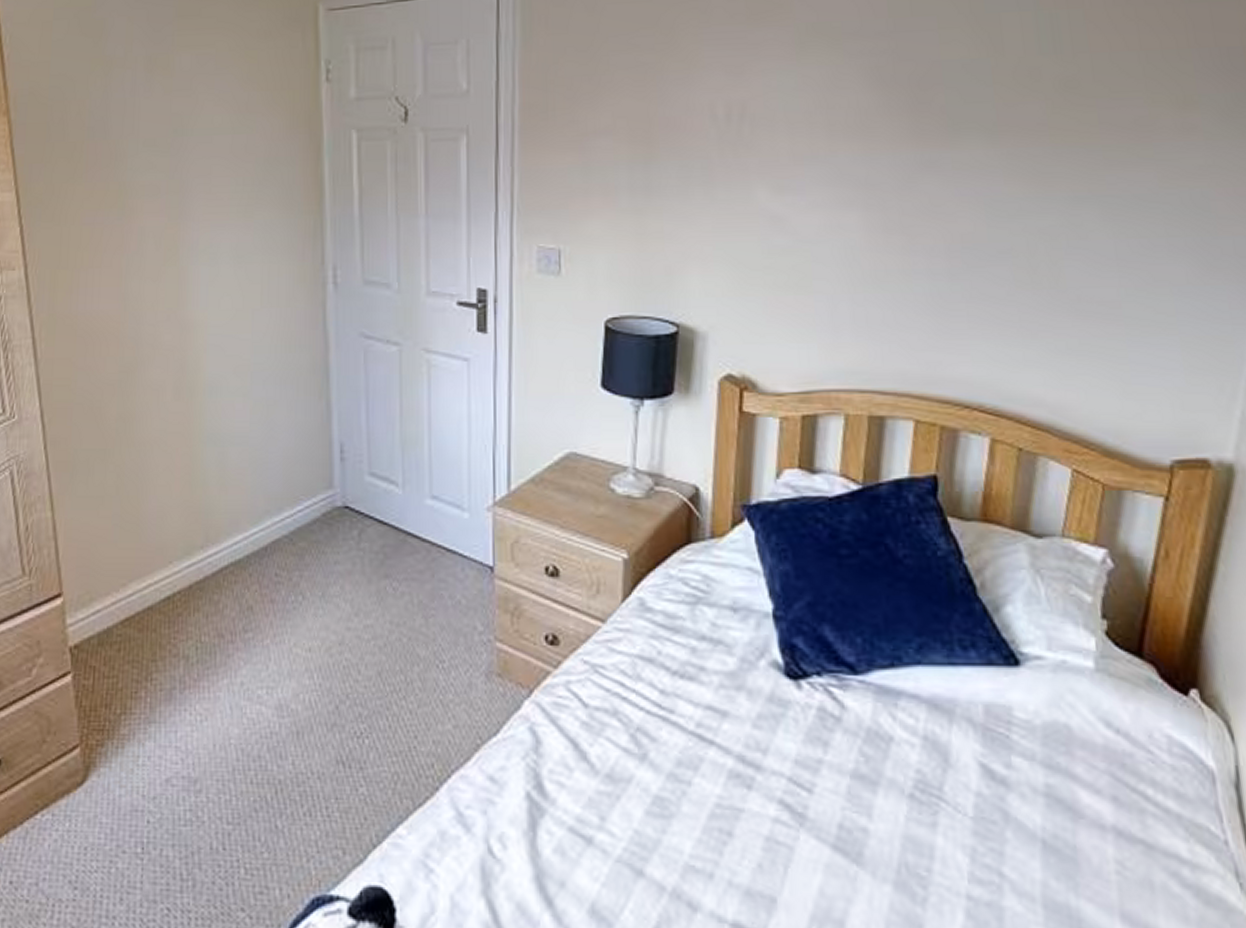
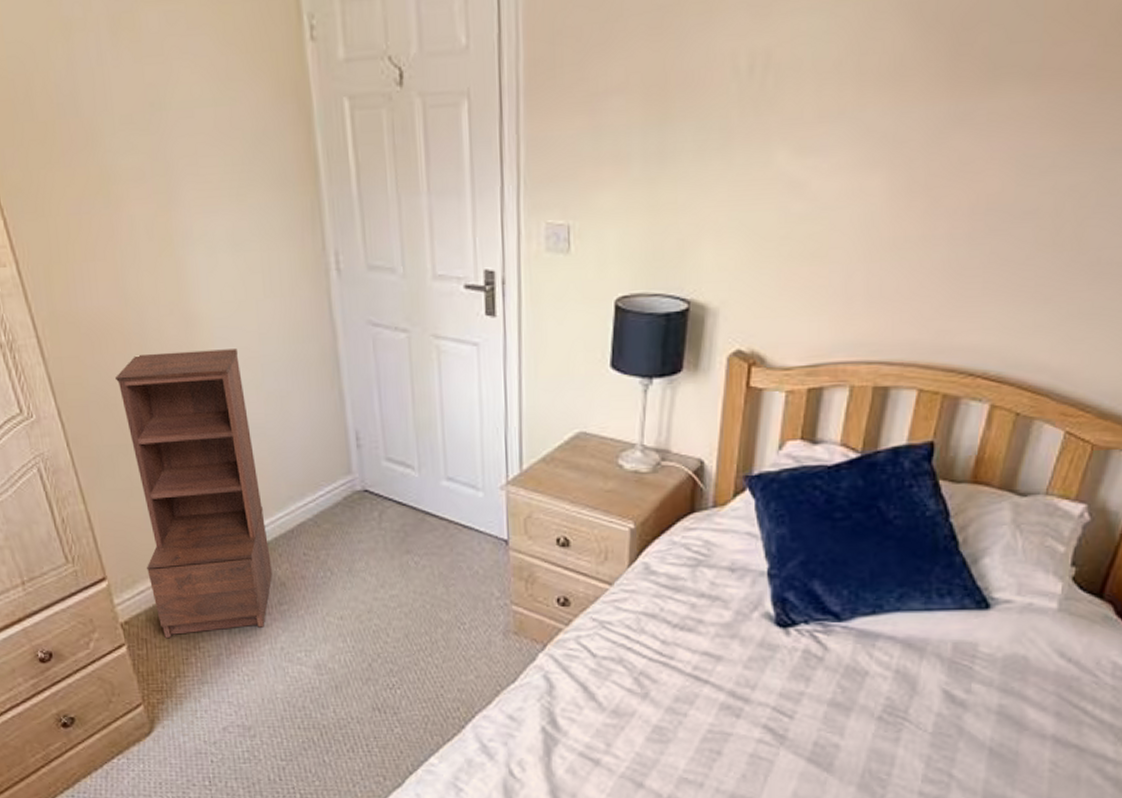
bookshelf: none [104,356,240,666] -> present [115,349,272,638]

